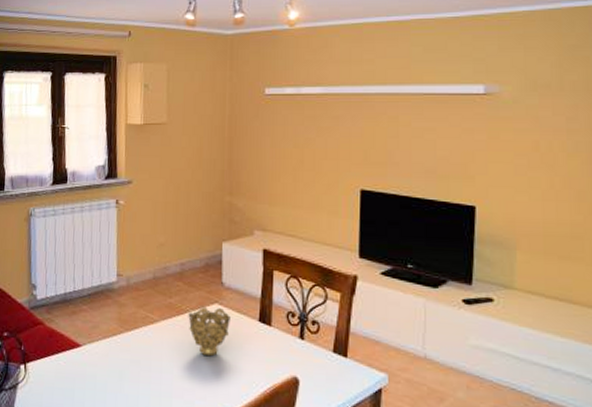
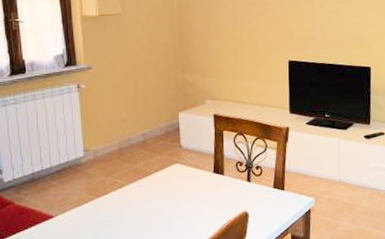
decorative bowl: present [188,307,230,357] -> none [153,167,190,208]

